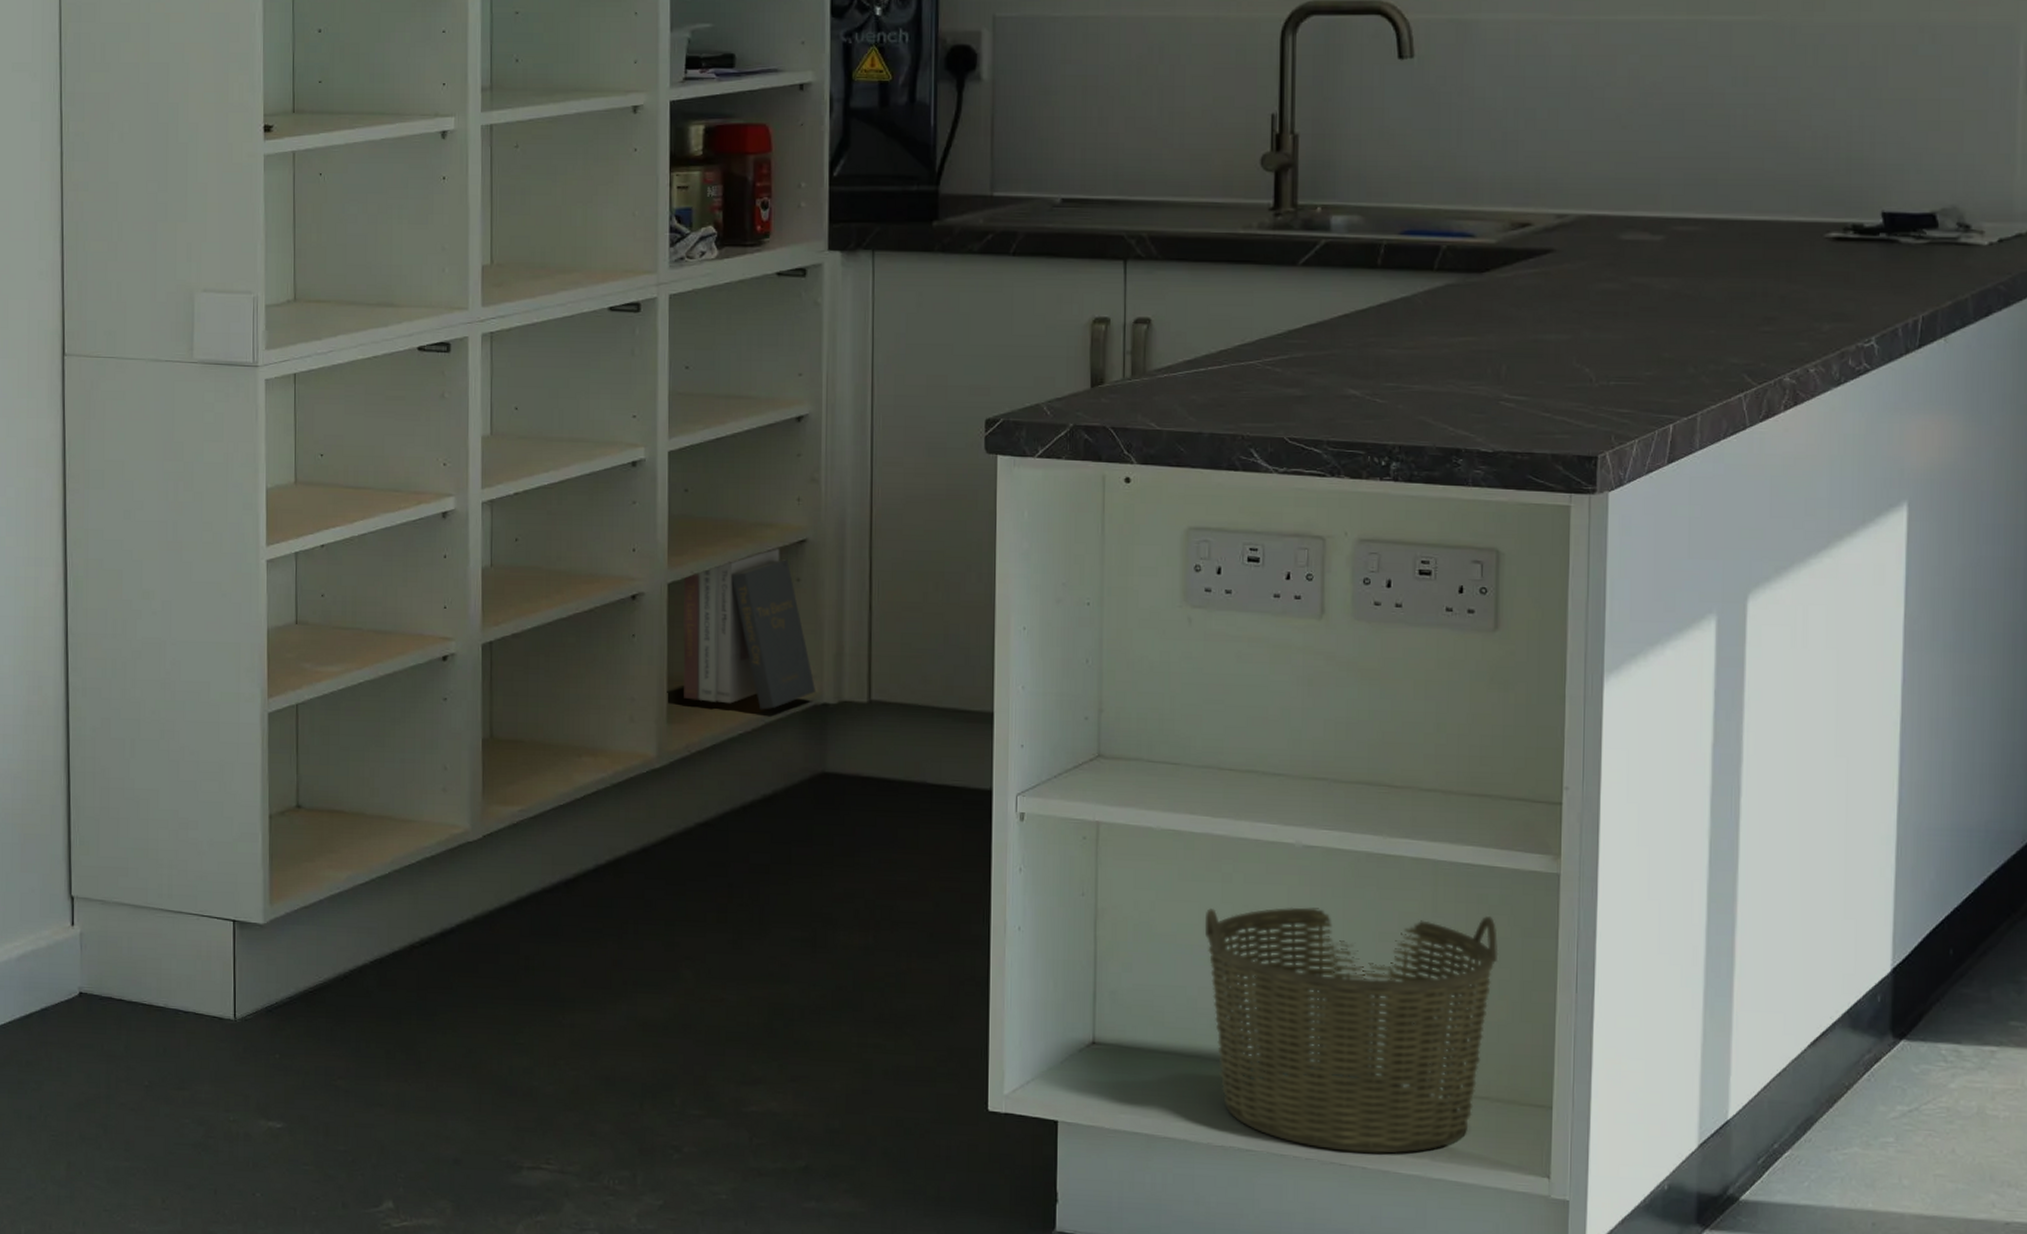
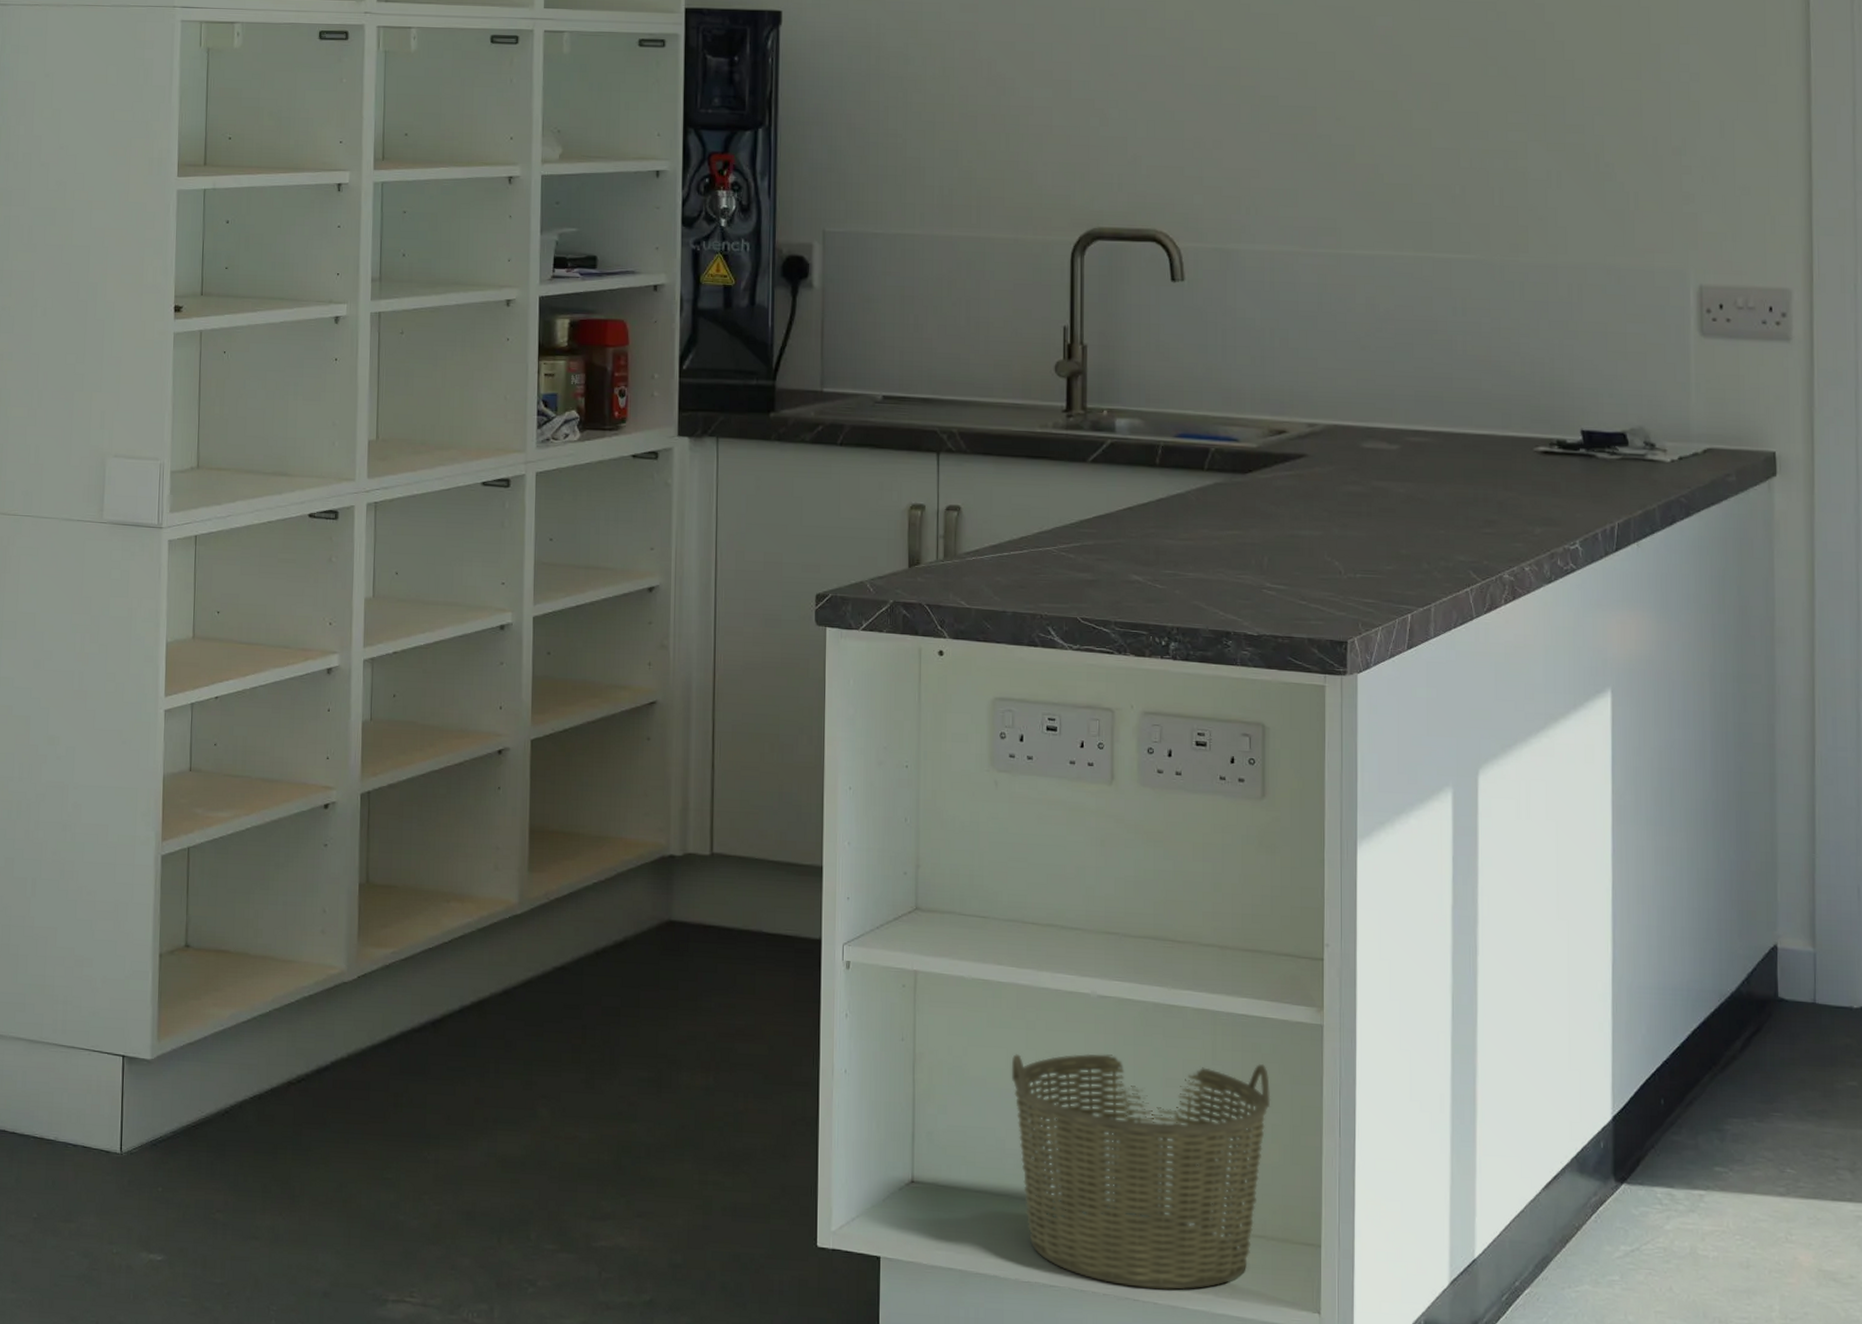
books: present [683,546,816,710] -> none [544,707,664,861]

